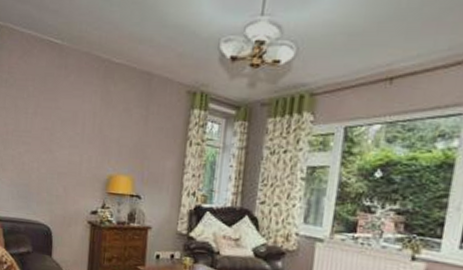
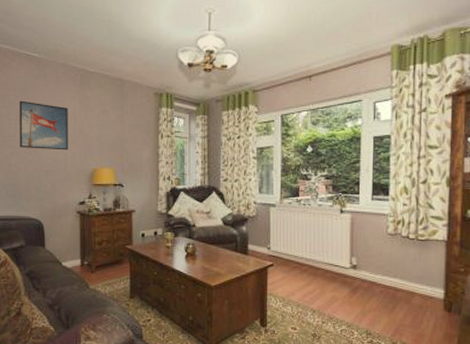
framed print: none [34,93,88,152] -> present [19,100,68,150]

